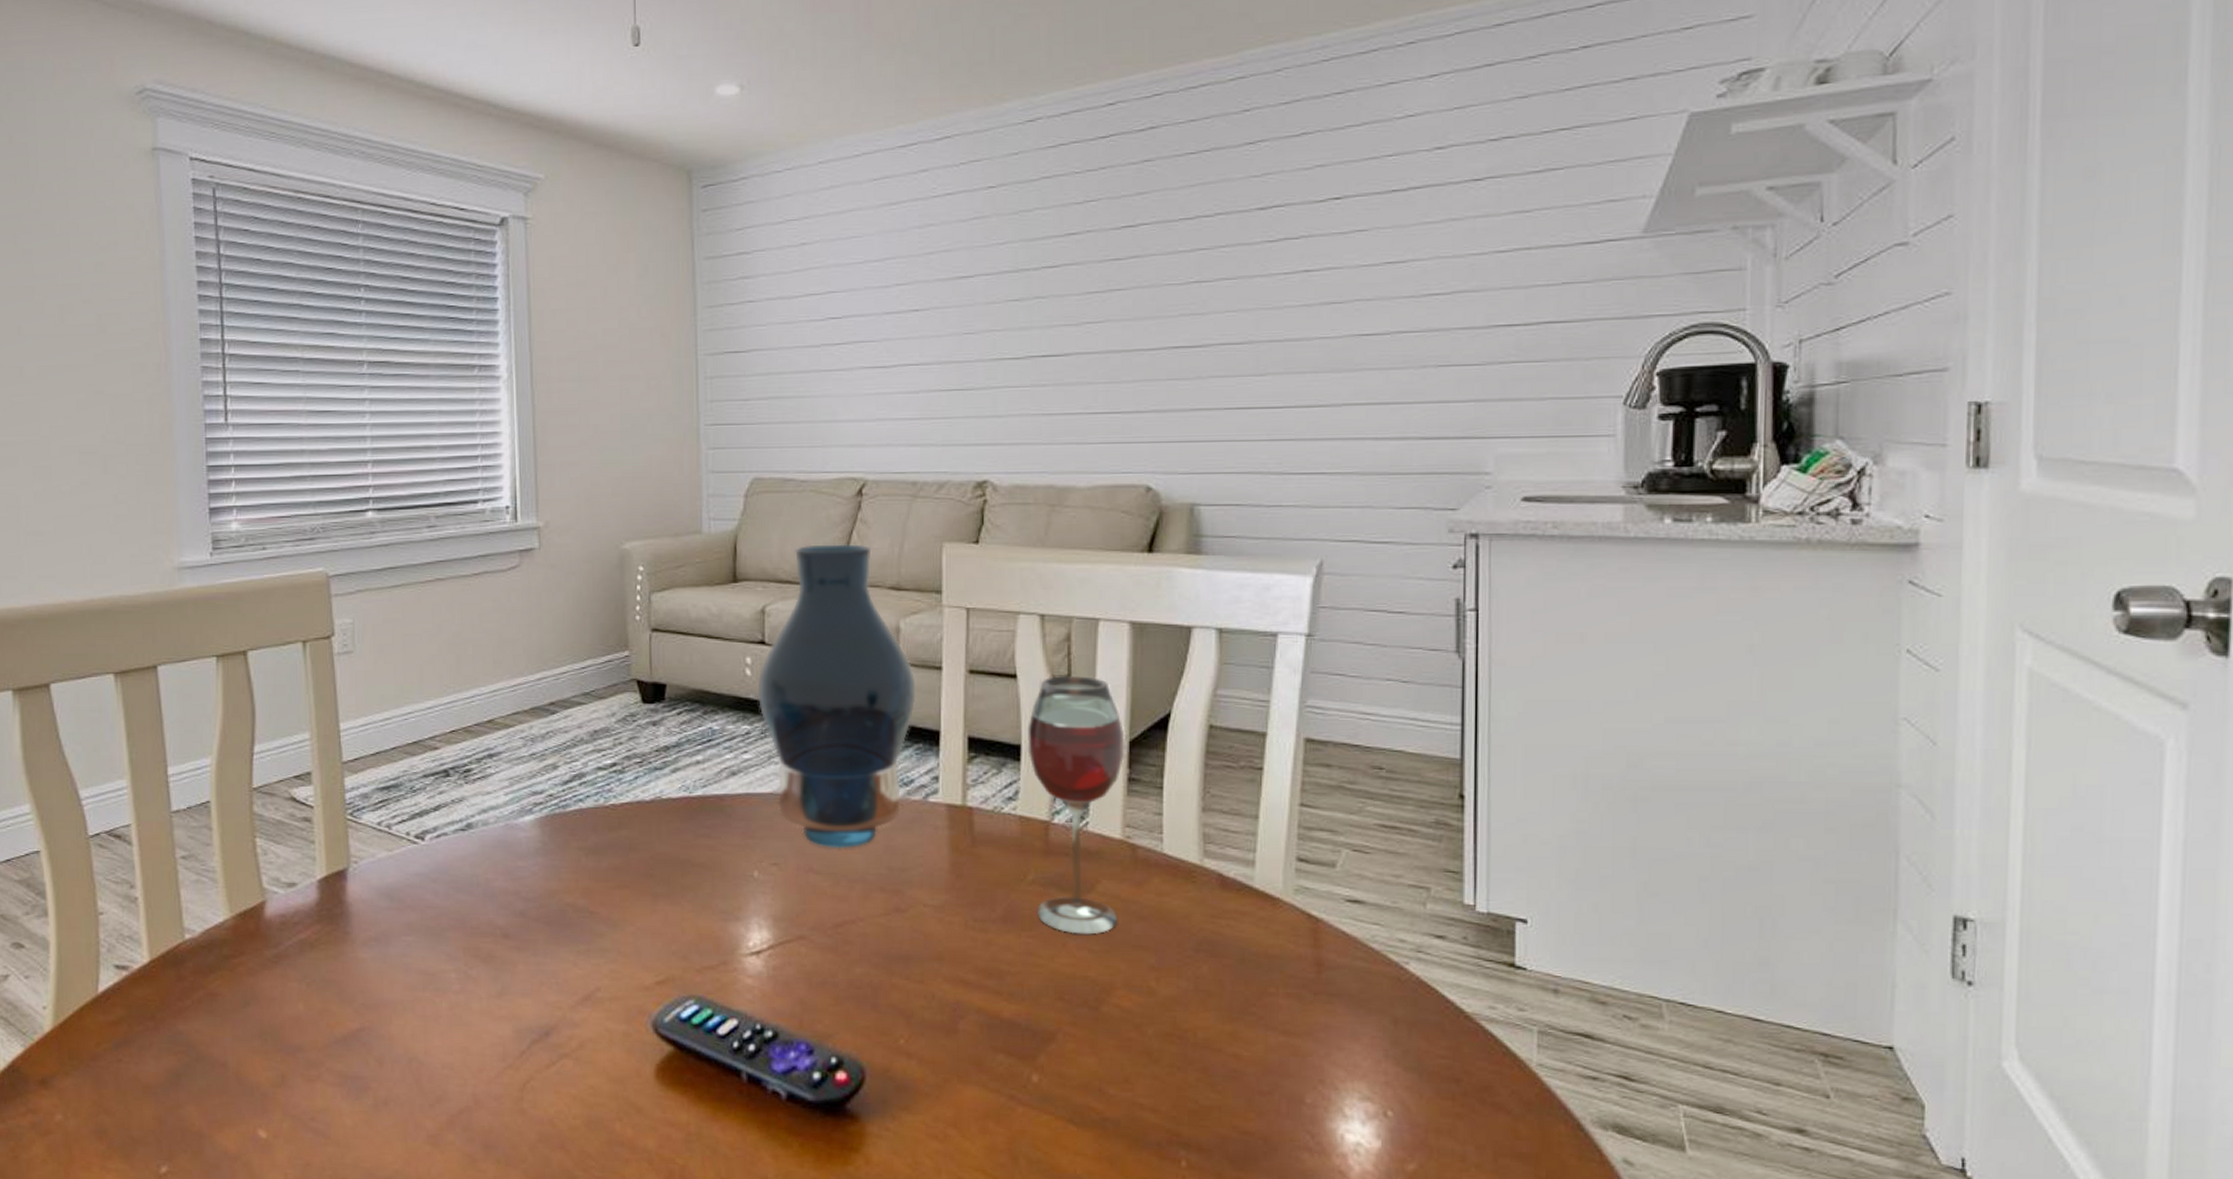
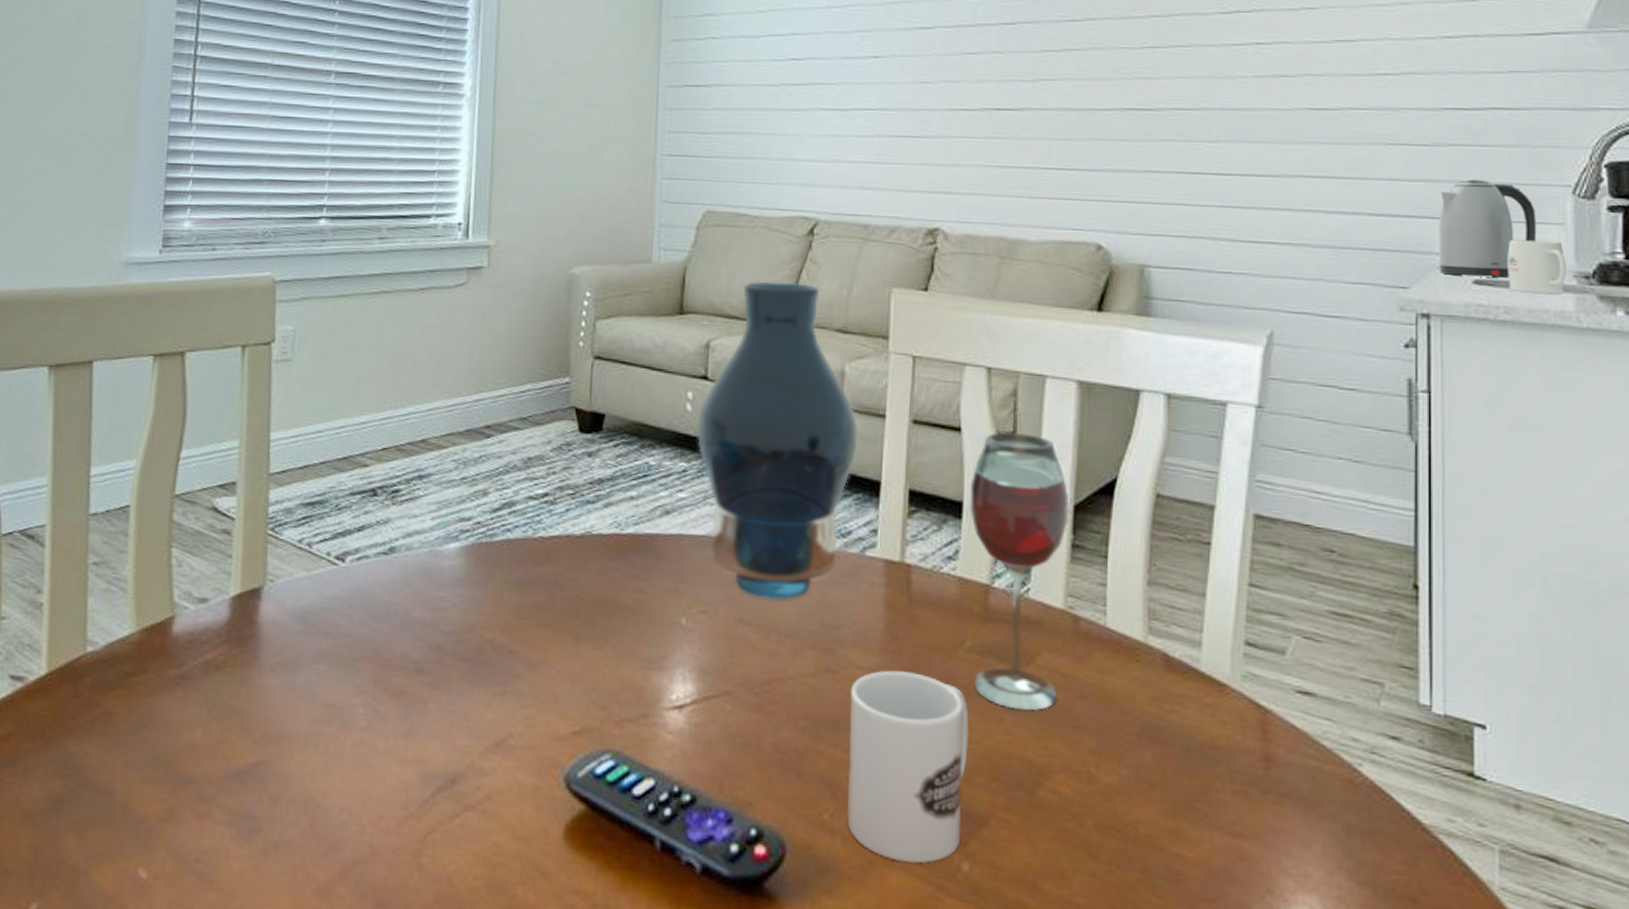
mug: none [919,905,1034,1078] -> present [846,670,969,863]
kettle: none [1488,396,1587,494] -> present [1439,179,1537,278]
mug: none [1556,453,1615,507] -> present [1507,239,1566,295]

